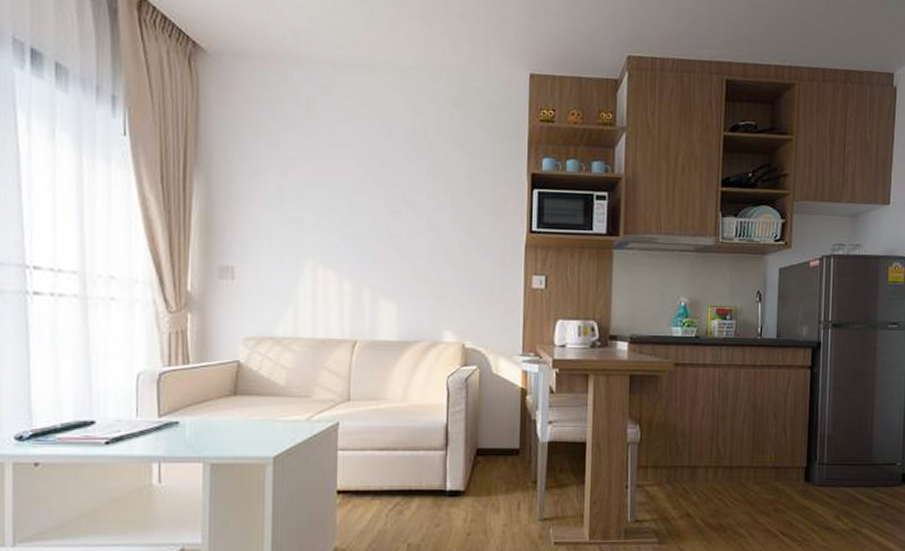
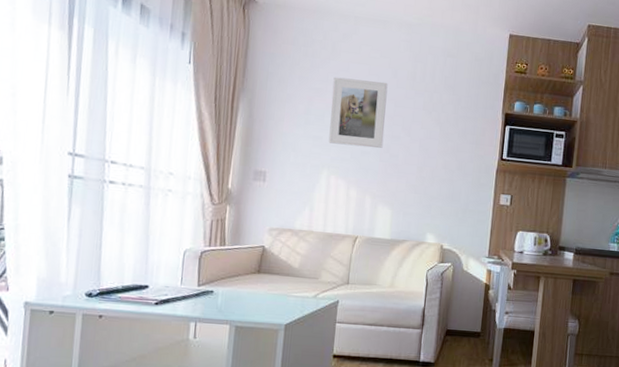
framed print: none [310,141,381,228] -> present [328,77,388,149]

